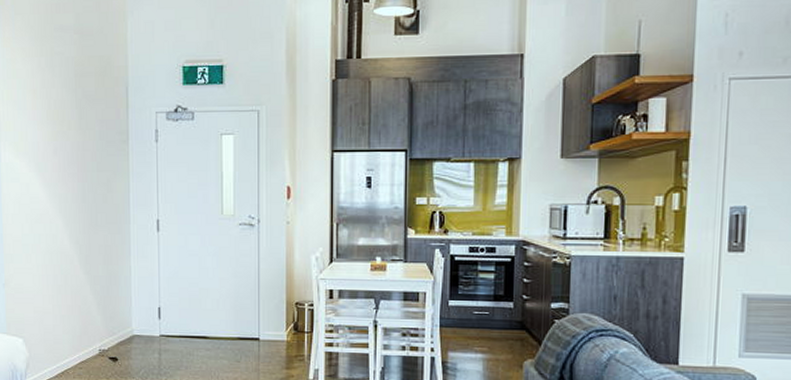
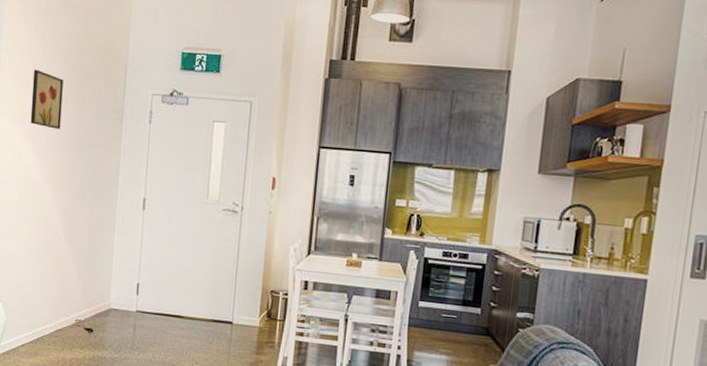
wall art: none [33,97,66,157] -> present [30,69,64,129]

